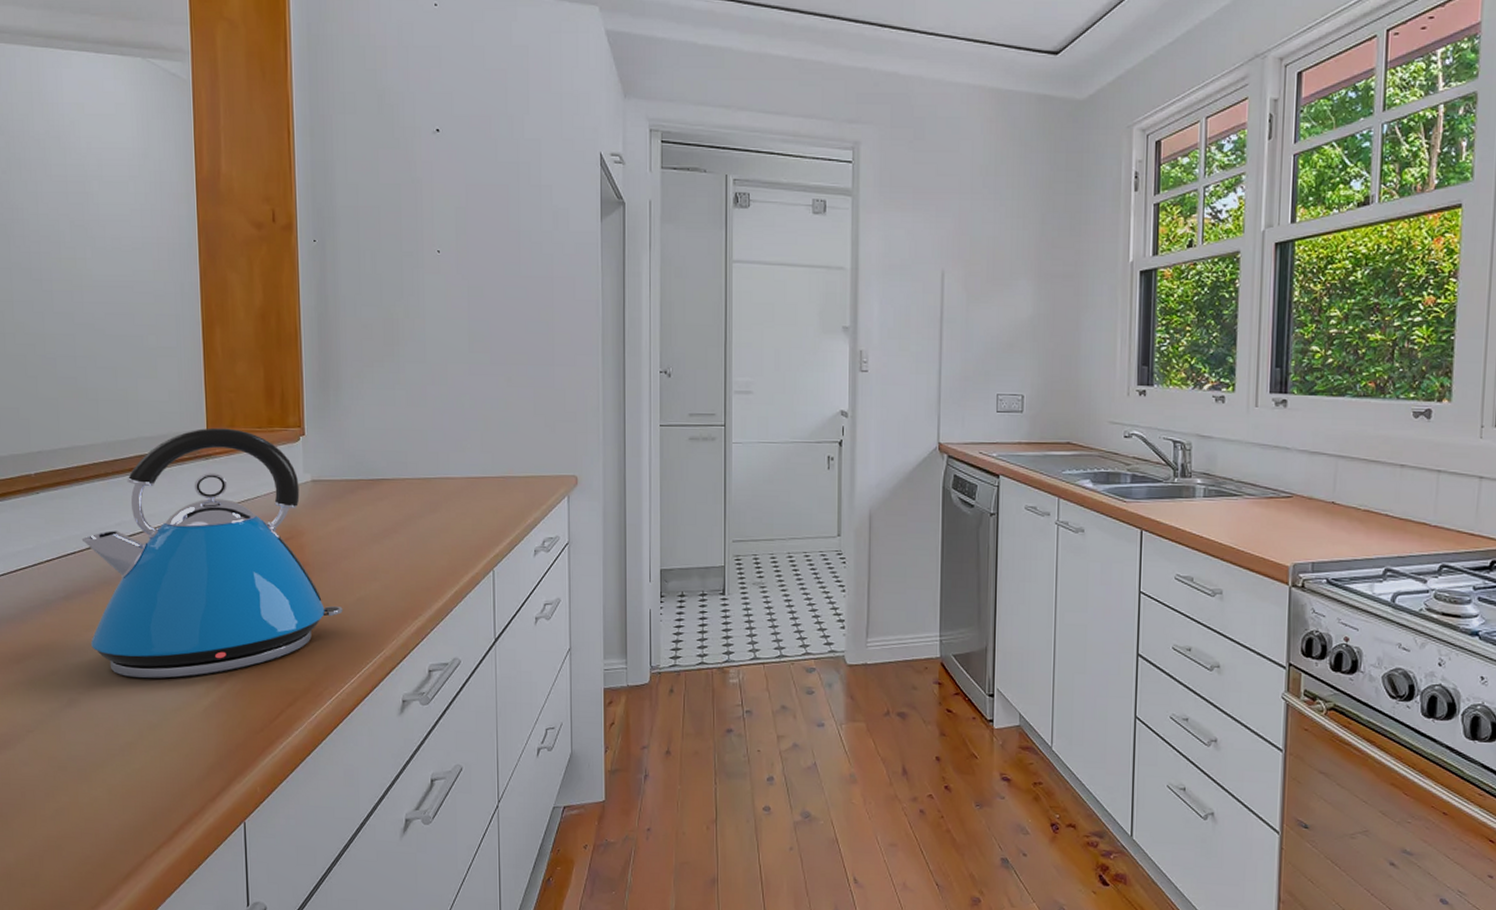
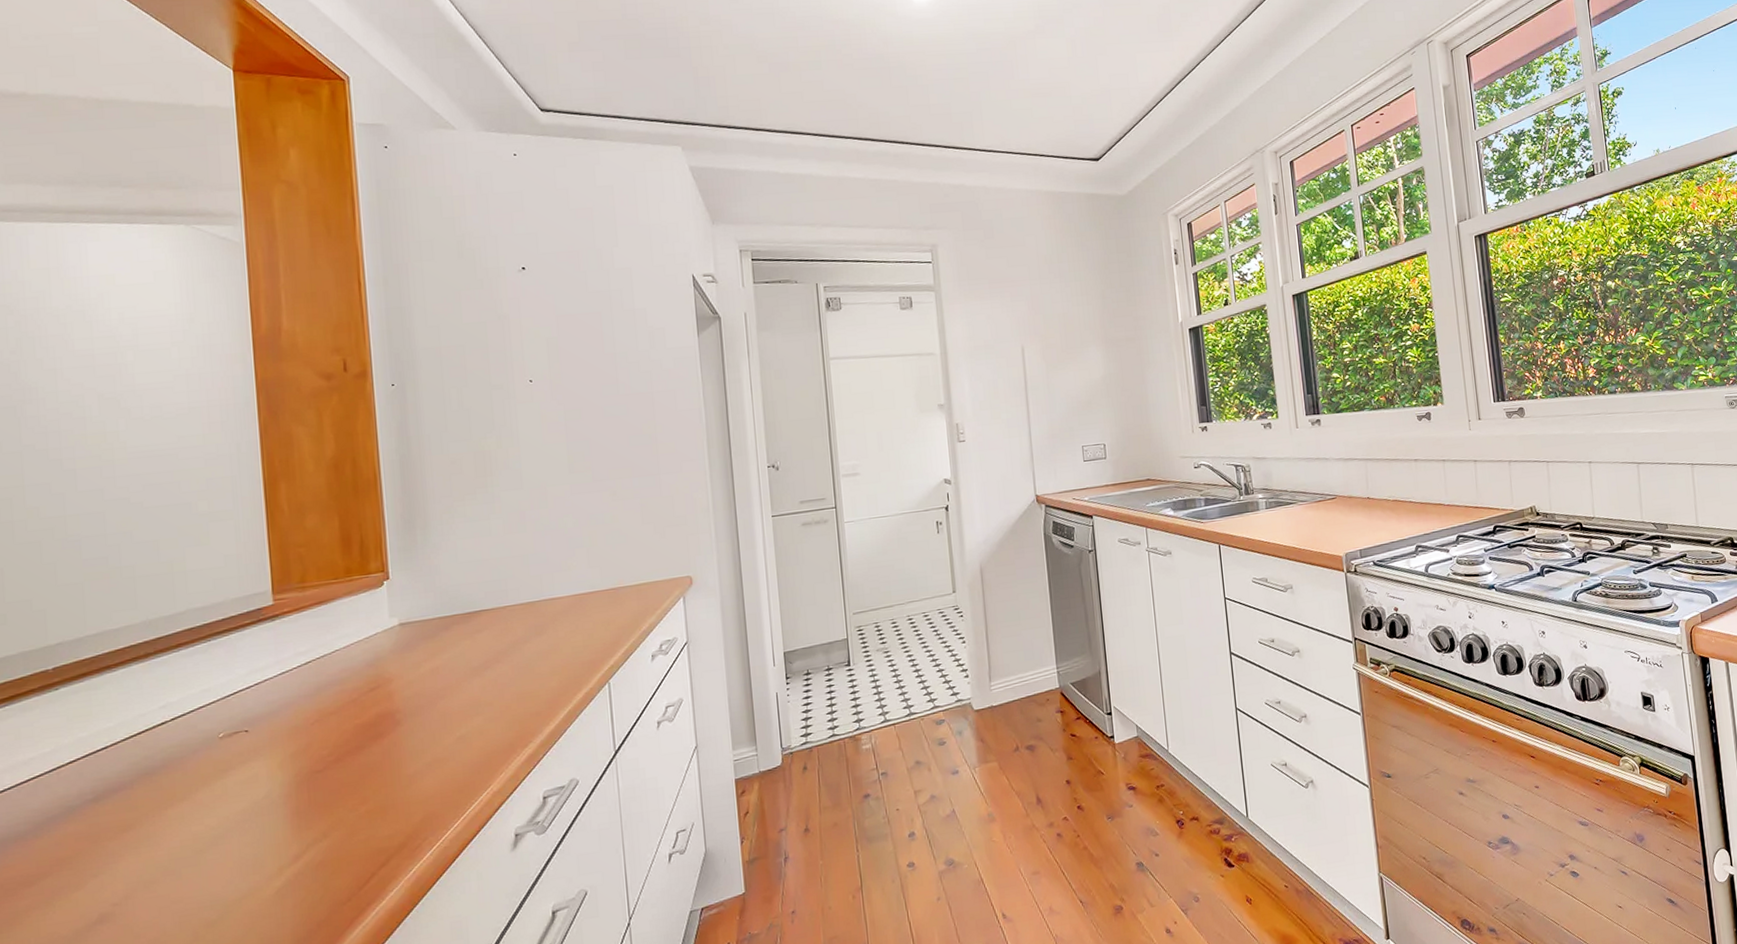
kettle: present [81,427,343,679] -> none [115,584,441,874]

